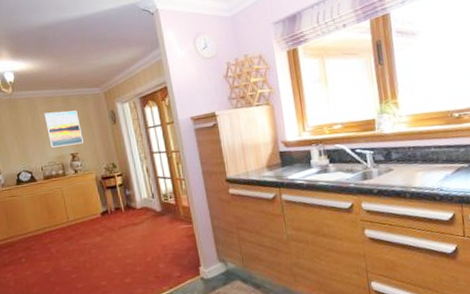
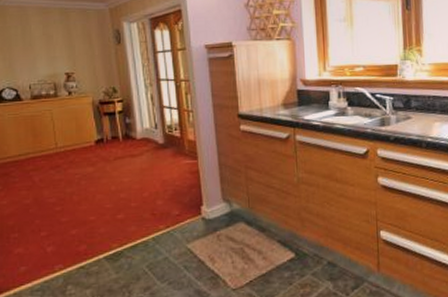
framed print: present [44,110,83,148] -> none [37,25,81,64]

